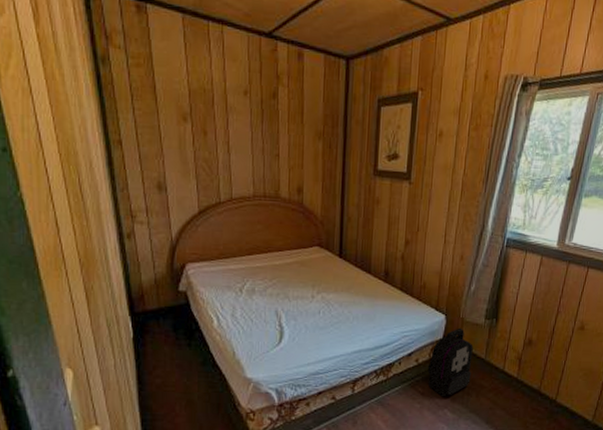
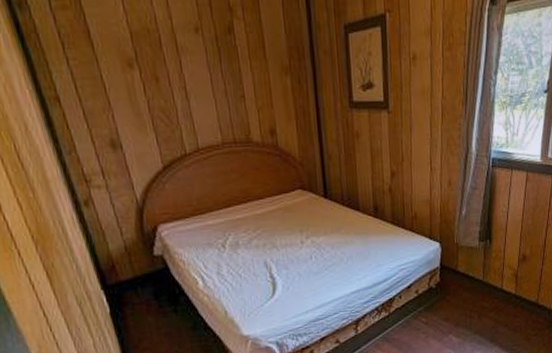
backpack: present [427,327,473,397] -> none [428,253,472,324]

